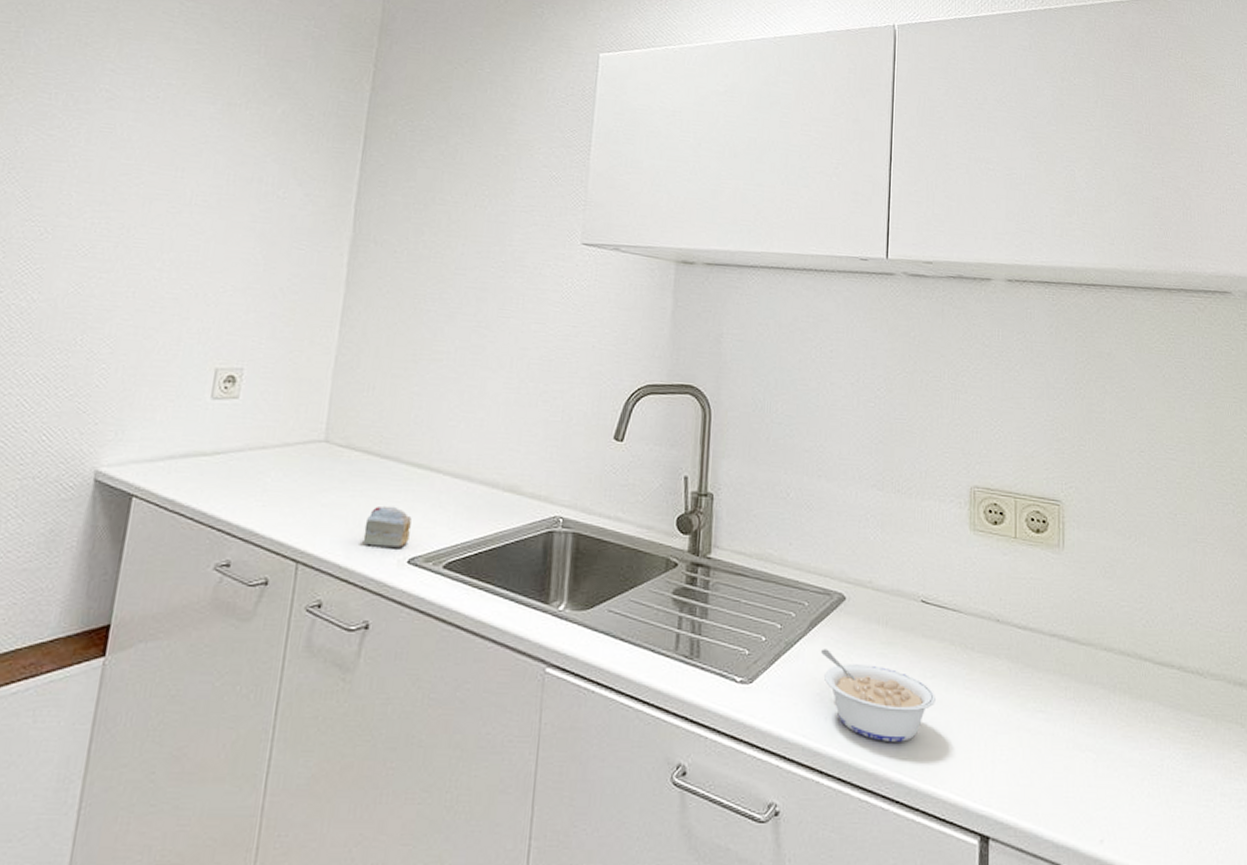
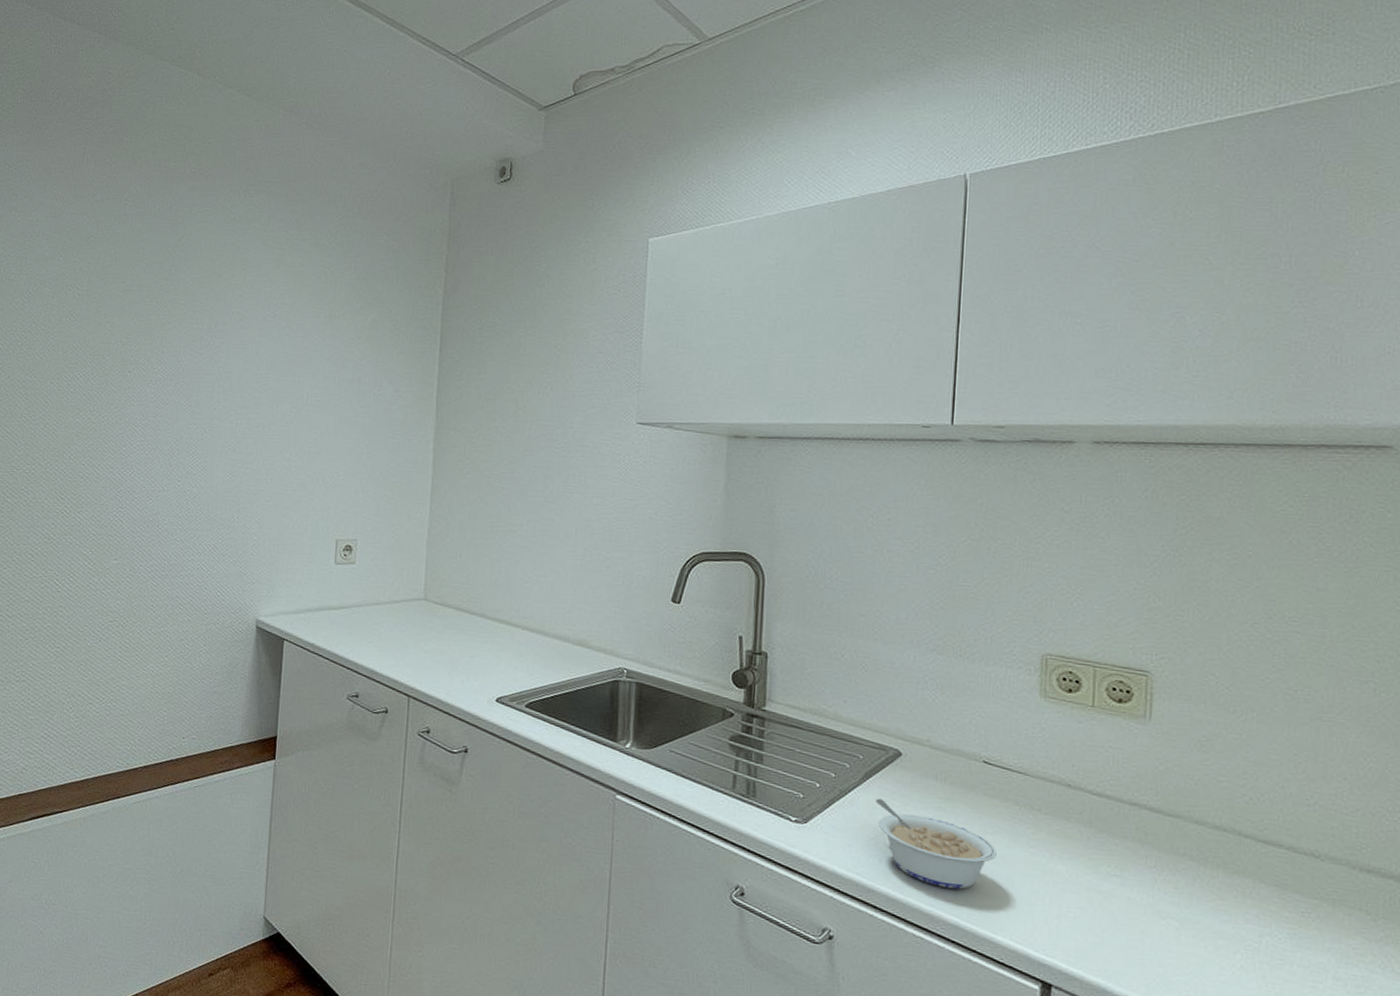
cake slice: present [363,505,412,548] -> none [459,653,497,689]

